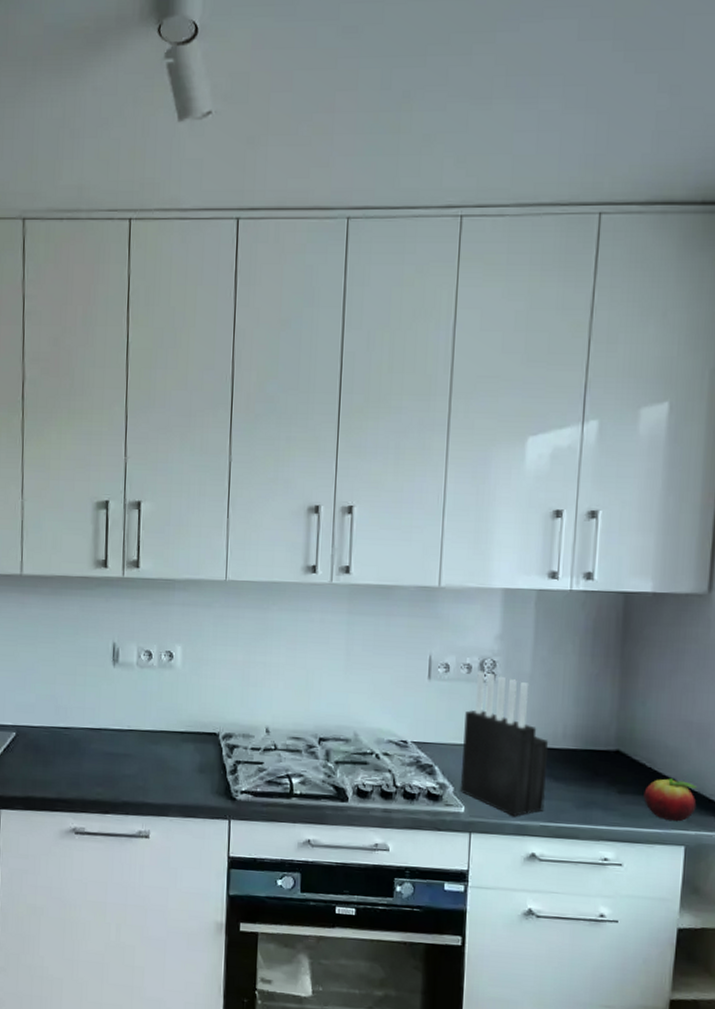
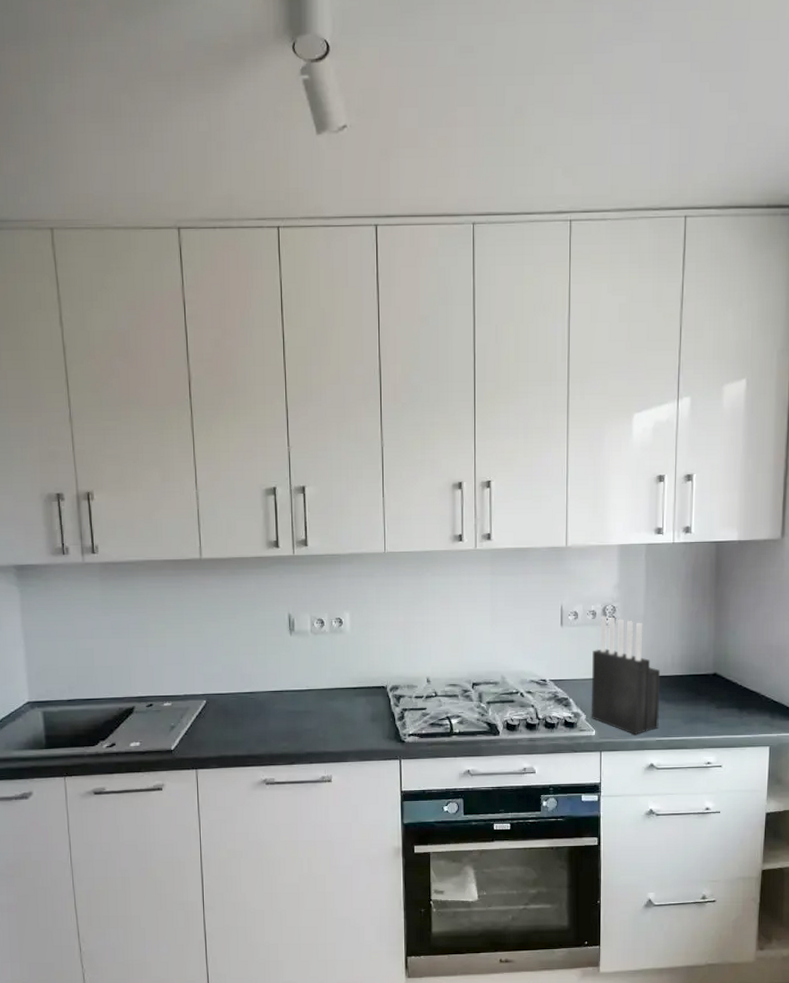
fruit: present [643,778,698,822] -> none [736,693,778,727]

